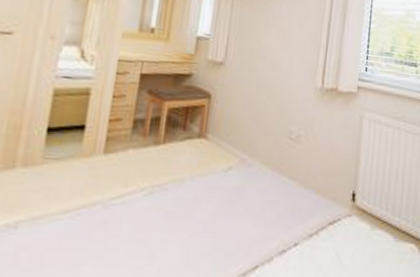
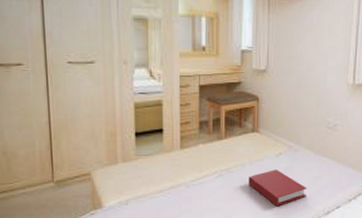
book: none [185,189,259,240] -> present [248,169,307,207]

